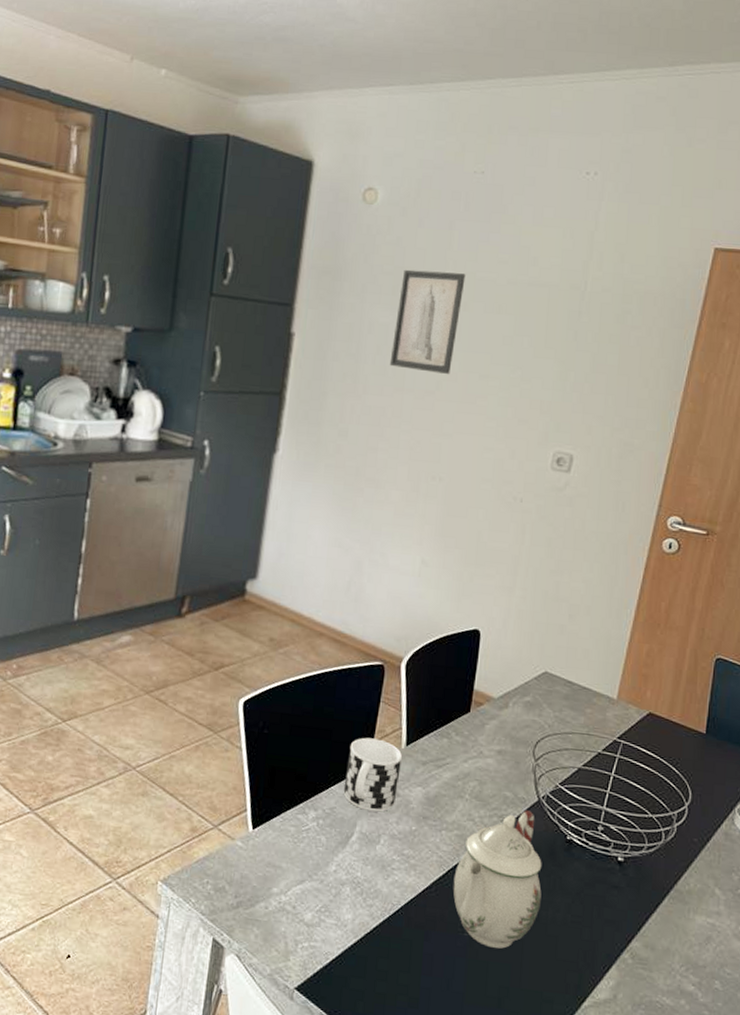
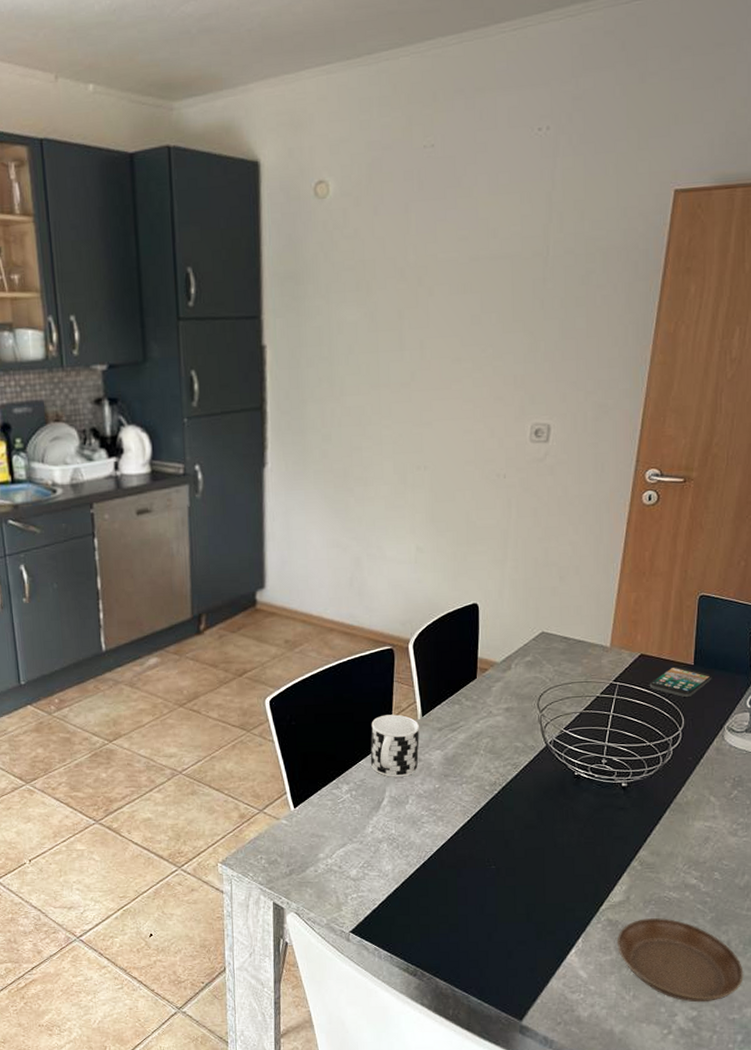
wall art: present [389,269,466,375] -> none [362,257,427,364]
teapot: present [453,810,542,949] -> none [477,756,556,874]
smartphone: none [656,732,725,769] -> present [649,666,712,697]

